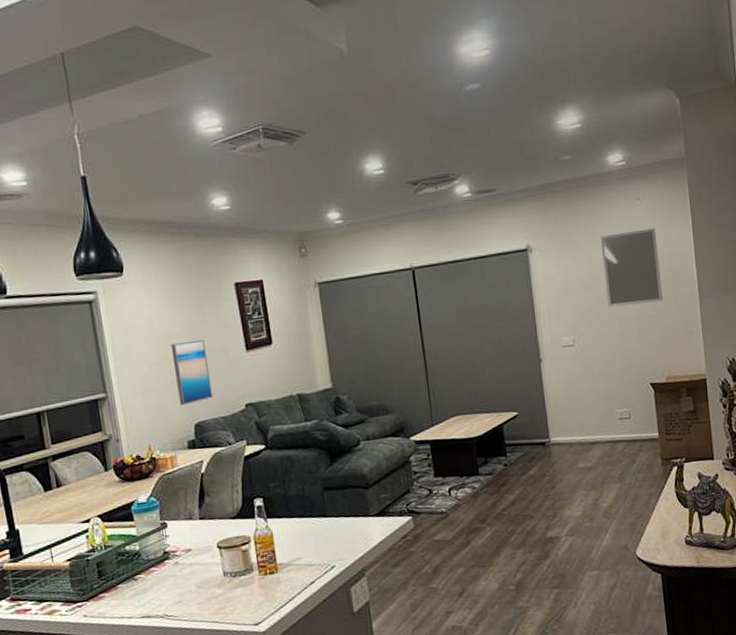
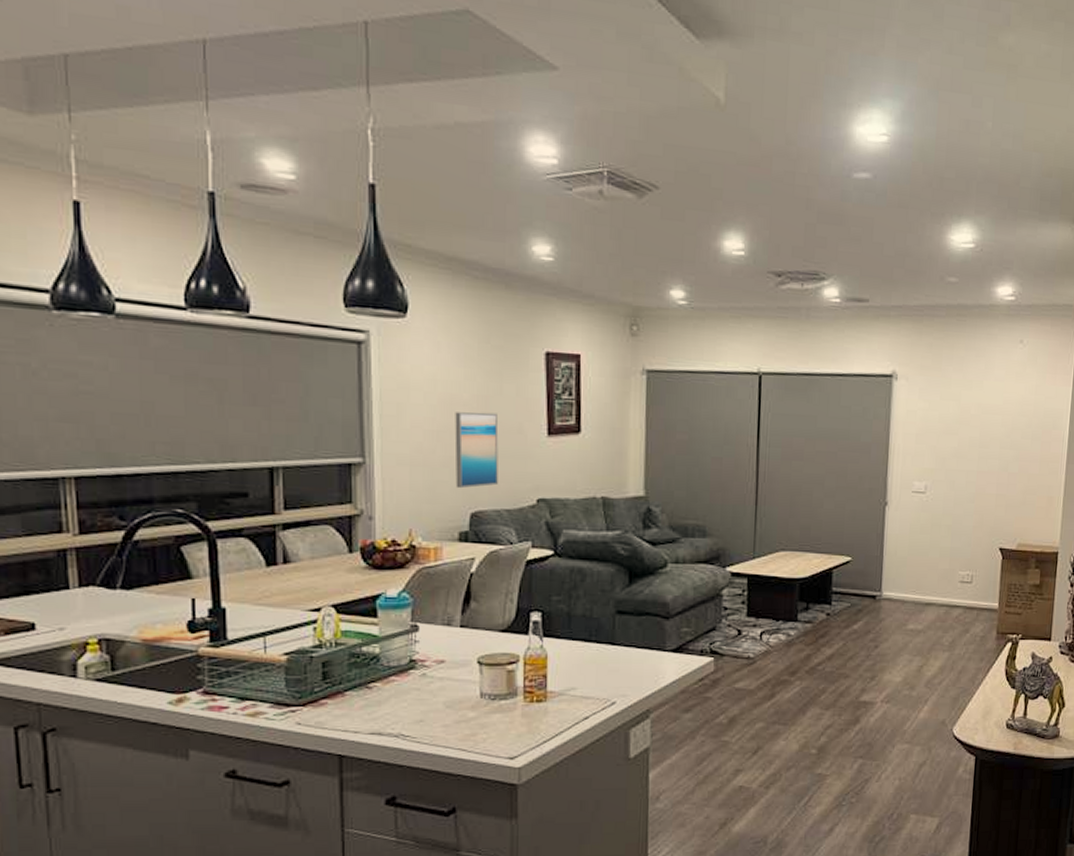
home mirror: present [601,228,663,308] -> none [969,375,1035,461]

